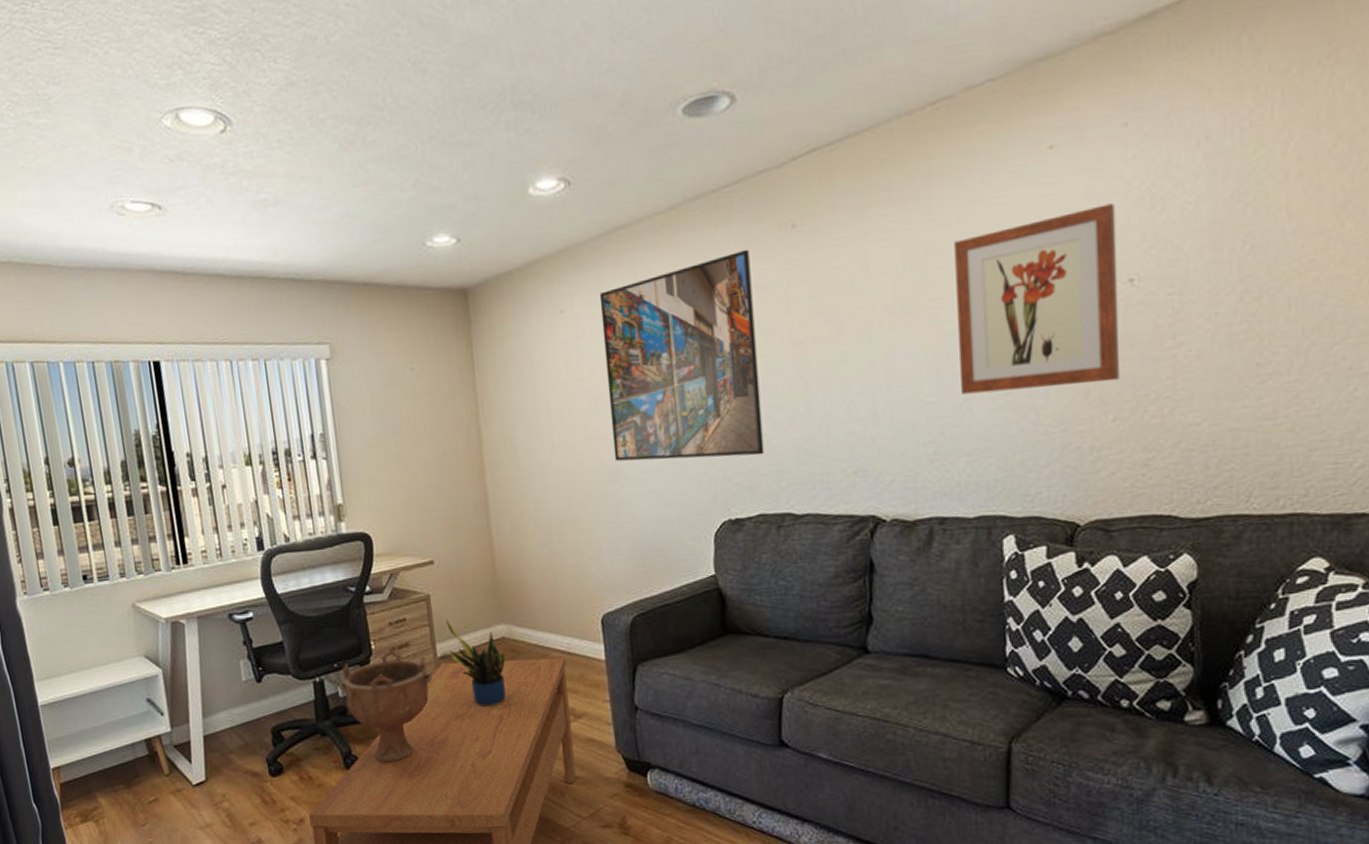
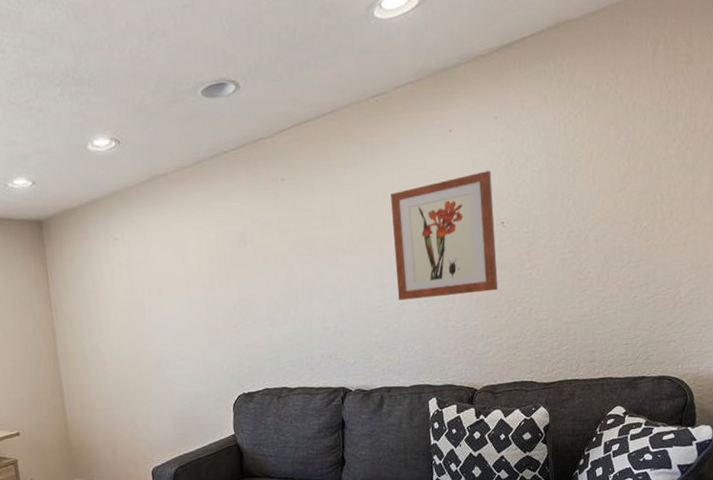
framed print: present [599,249,764,461] -> none [143,195,267,352]

